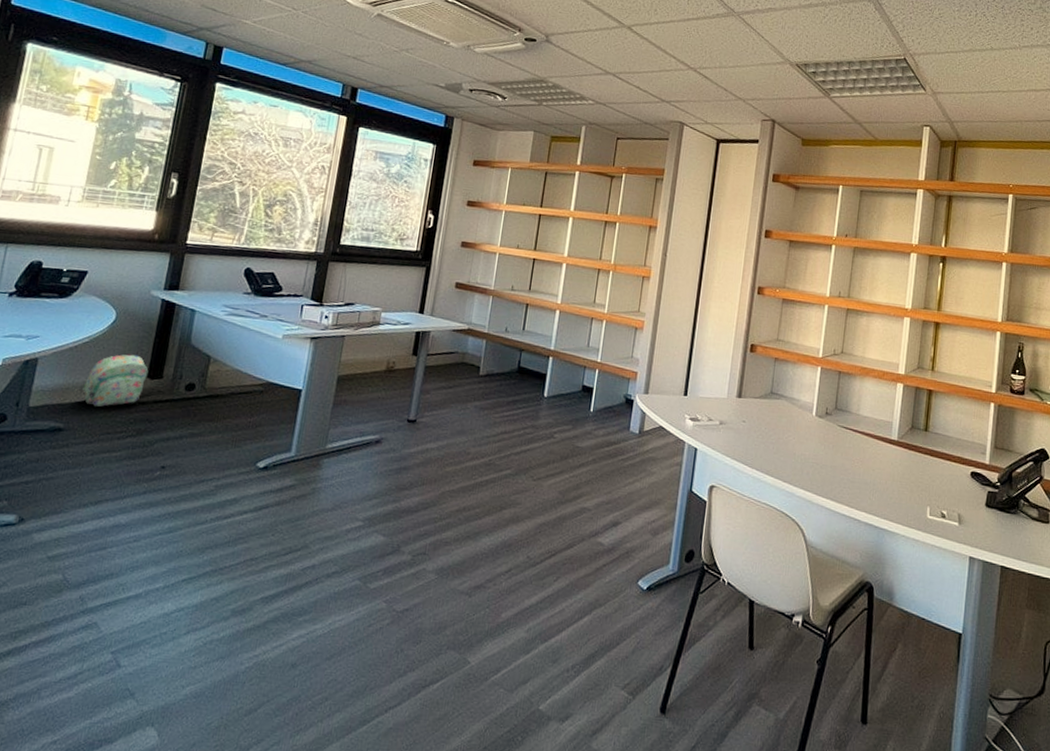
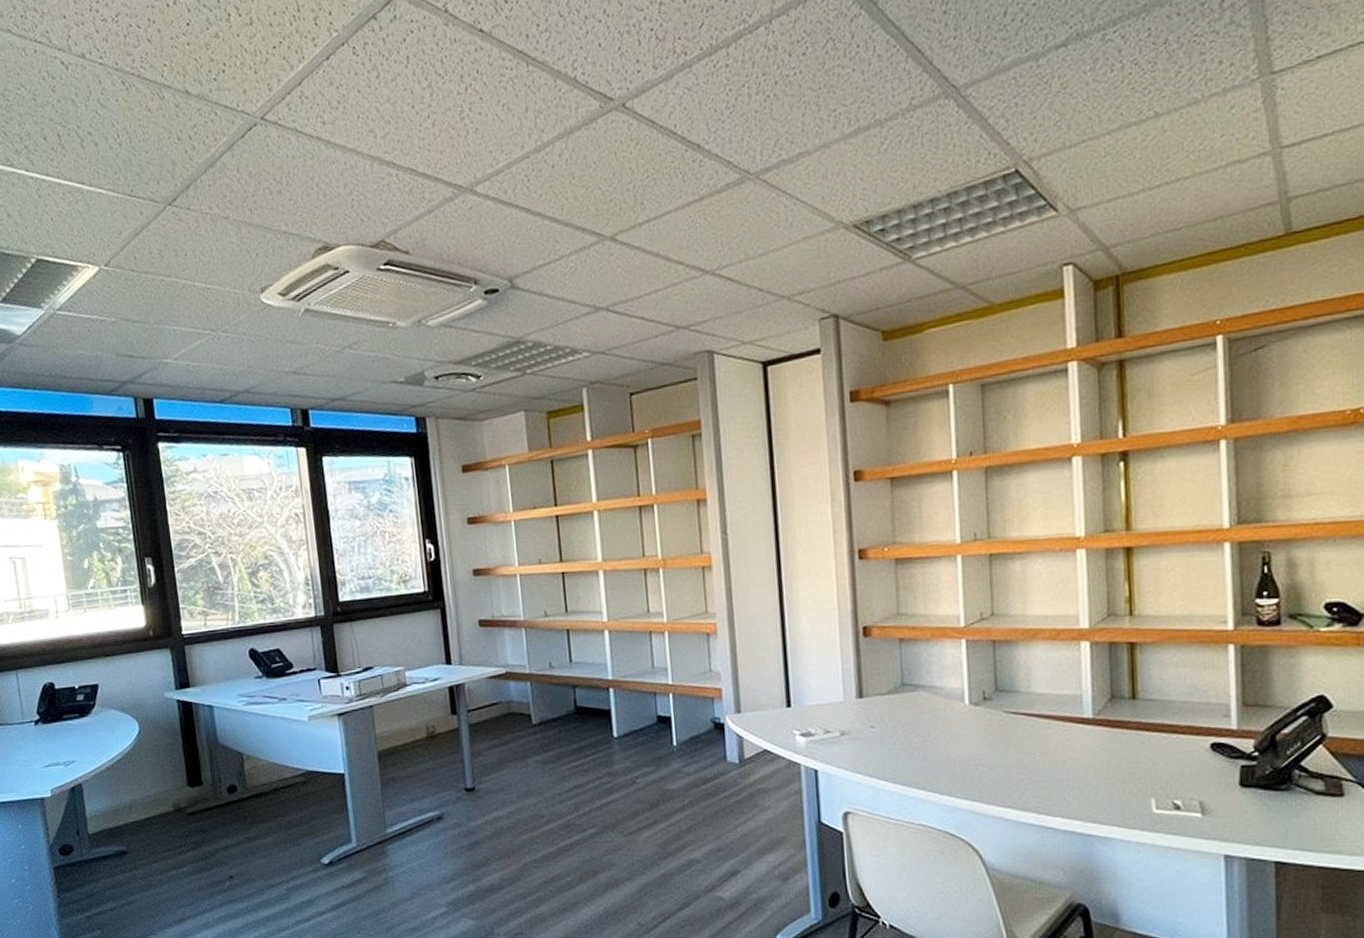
backpack: present [82,354,149,407] -> none [131,764,188,824]

